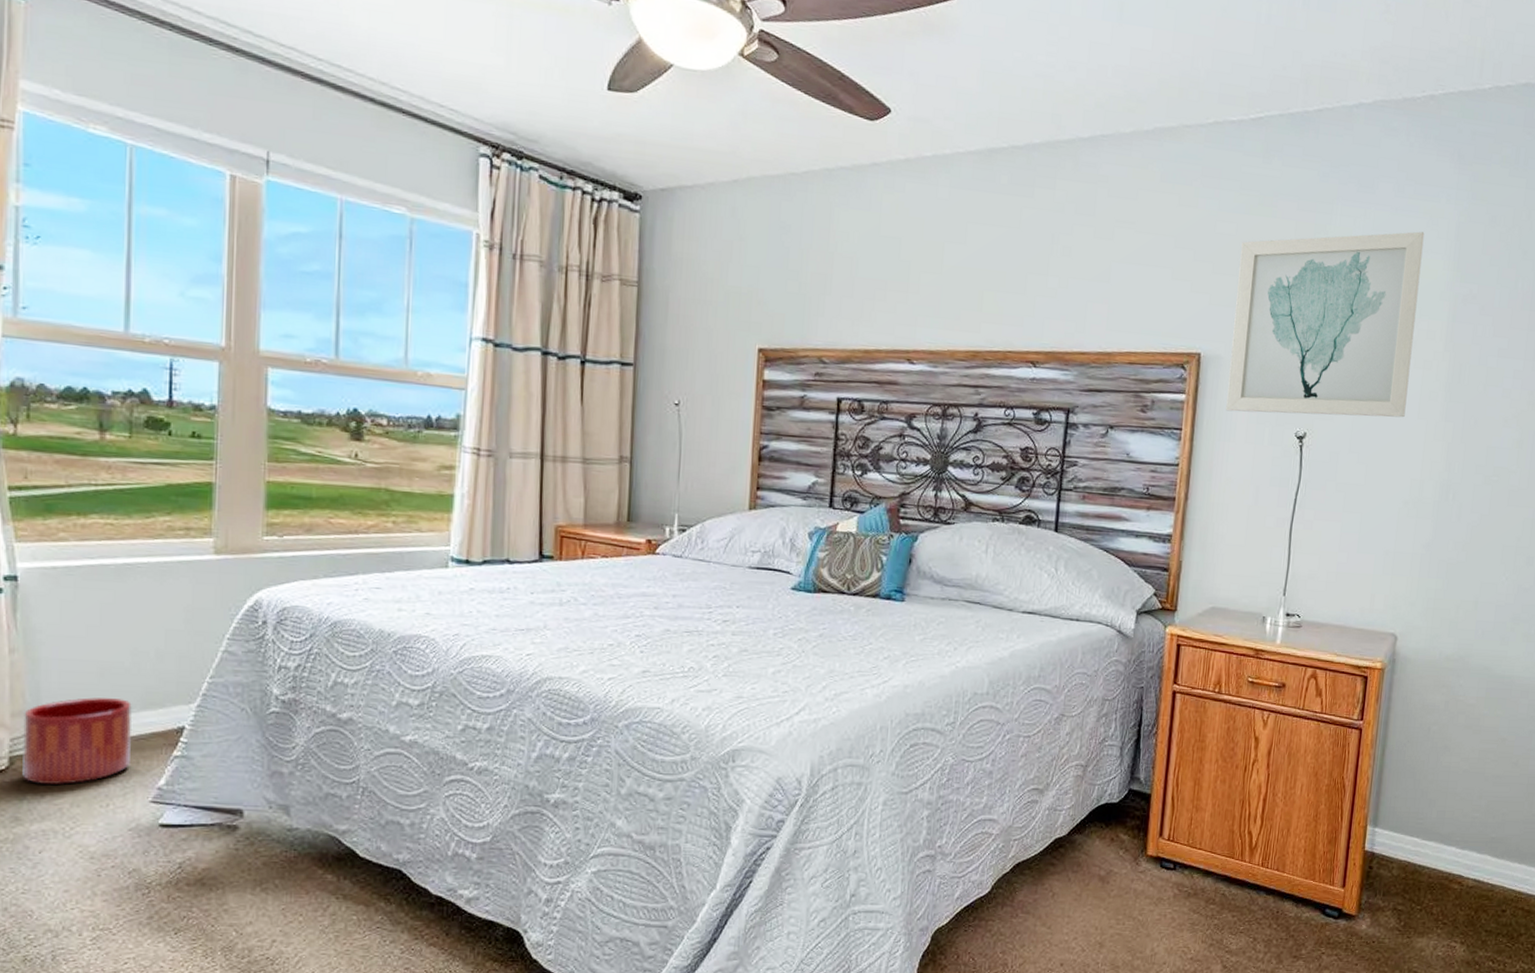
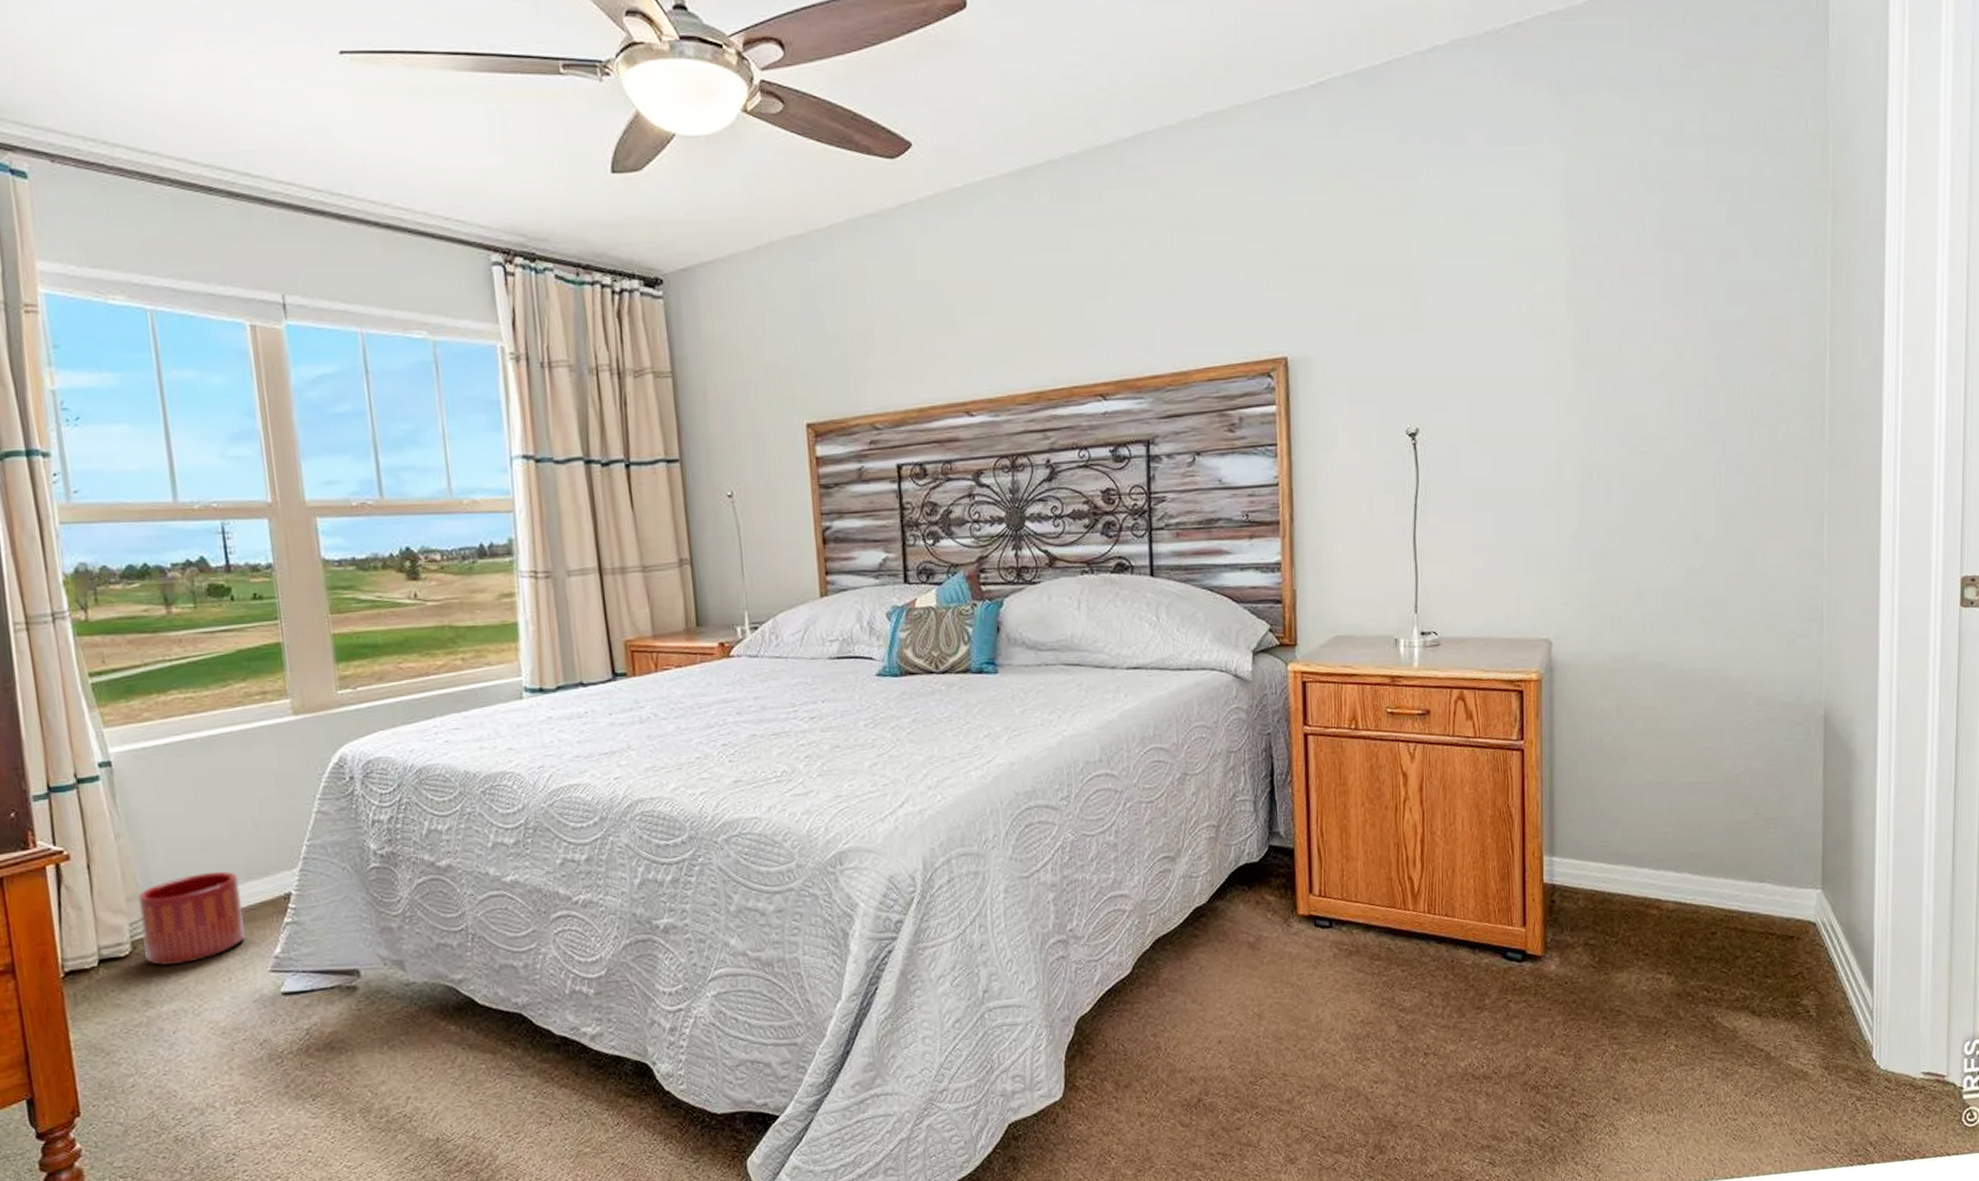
wall art: present [1226,231,1425,418] -> none [1318,181,1530,417]

